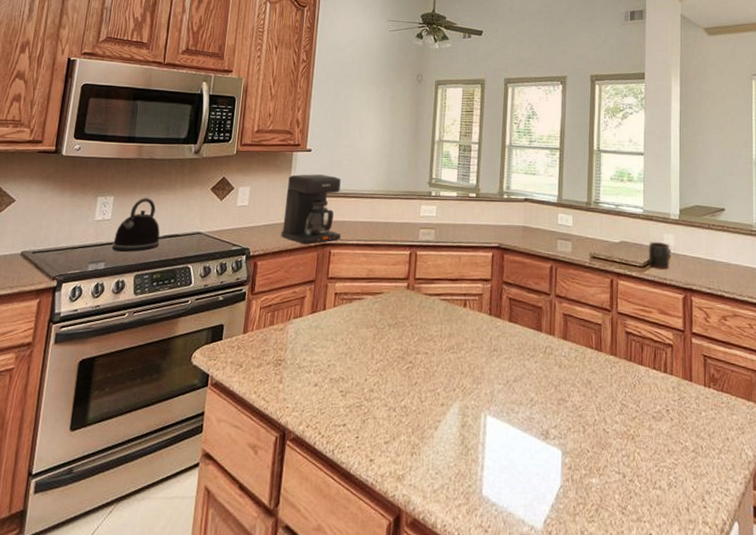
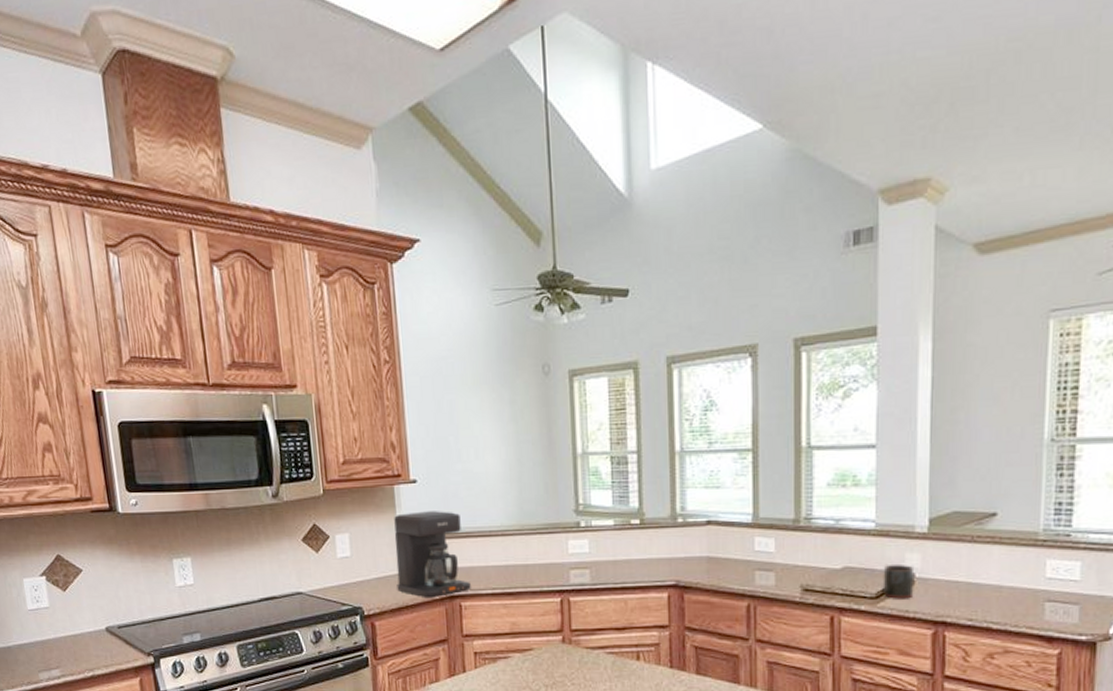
kettle: present [112,198,160,252] -> none [202,556,256,620]

